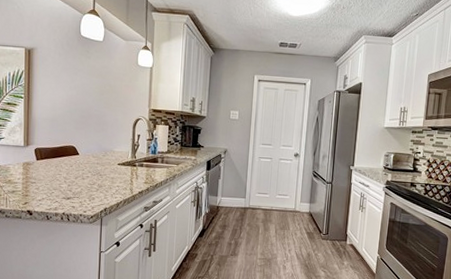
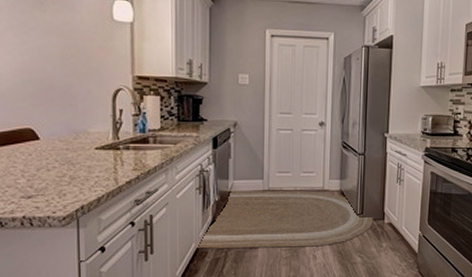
rug: none [188,205,337,259] -> present [195,190,374,249]

